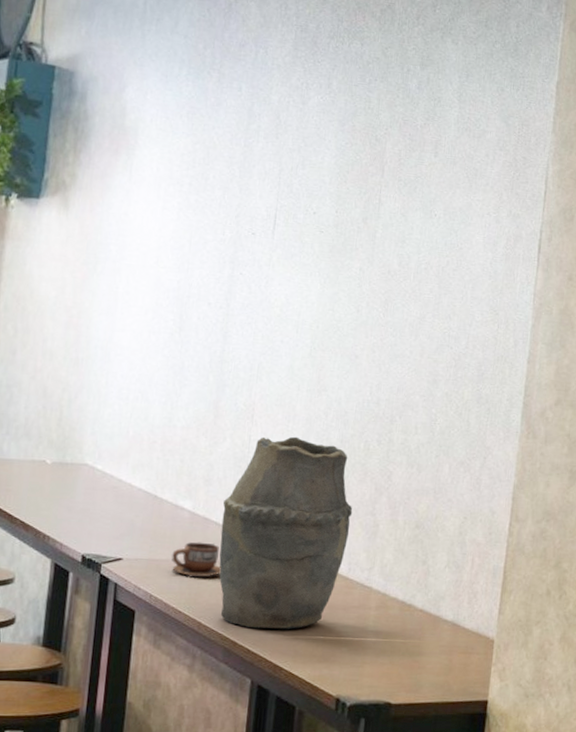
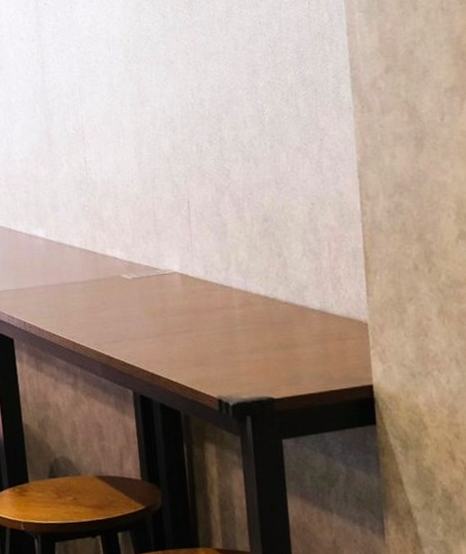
cup: present [171,542,221,578] -> none [36,266,84,301]
vase: present [219,436,353,629] -> none [73,151,199,342]

